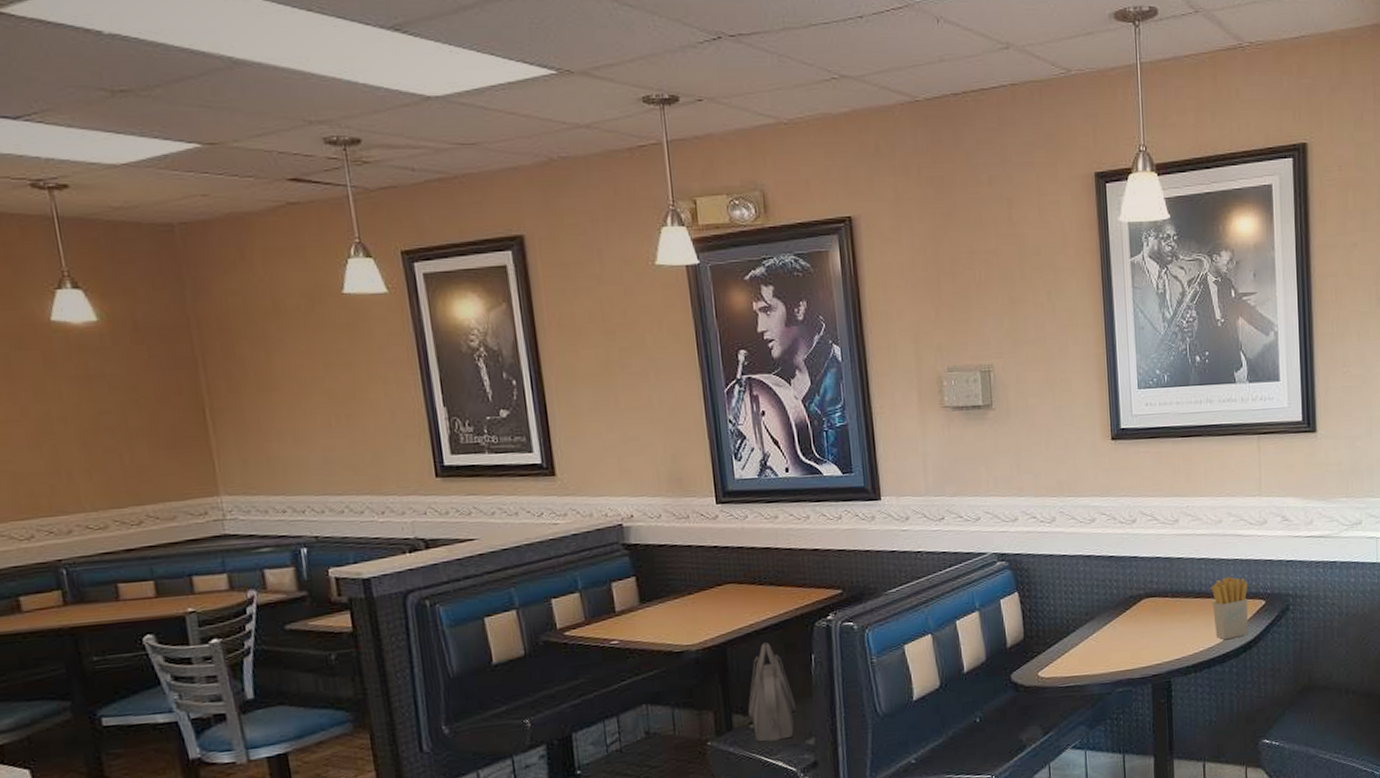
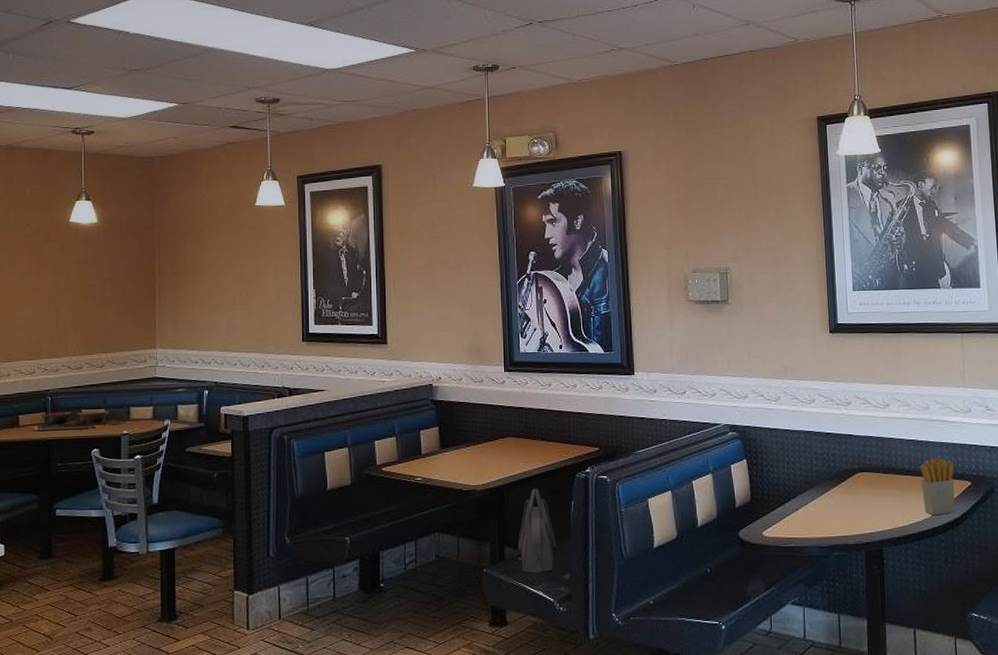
food tray: none [37,571,190,617] -> present [28,398,127,431]

